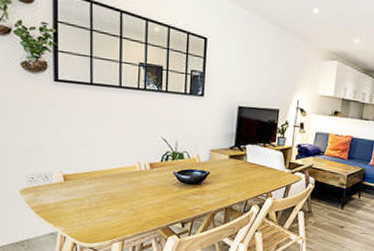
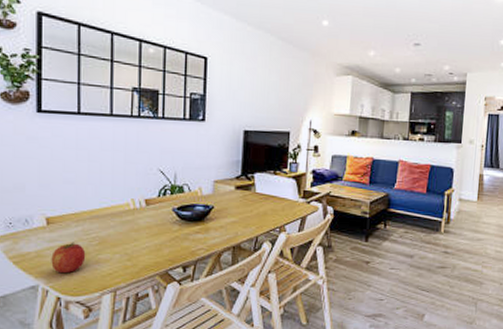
apple: none [68,197,98,224] -> present [51,242,86,274]

